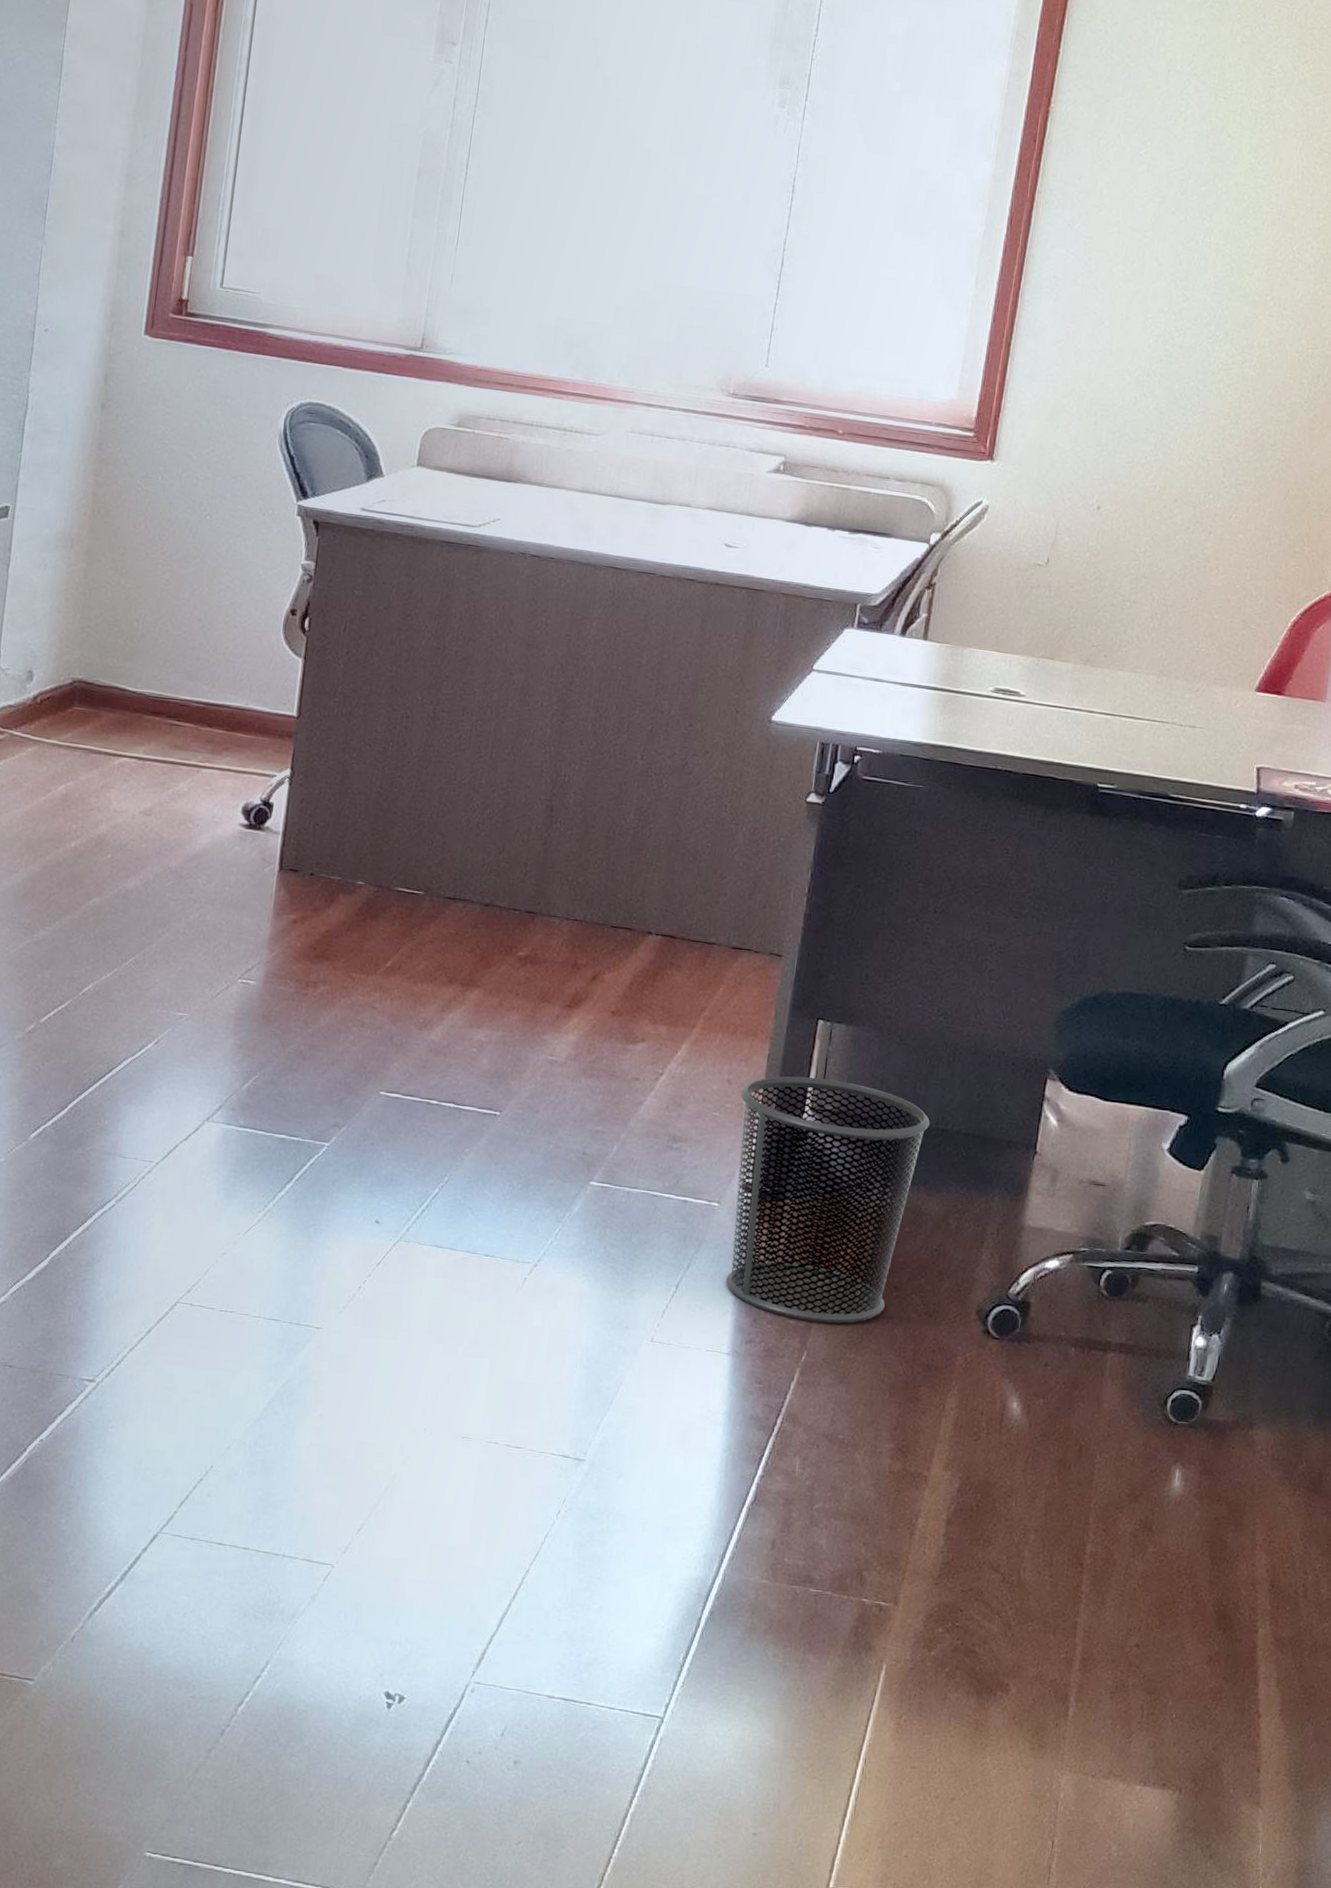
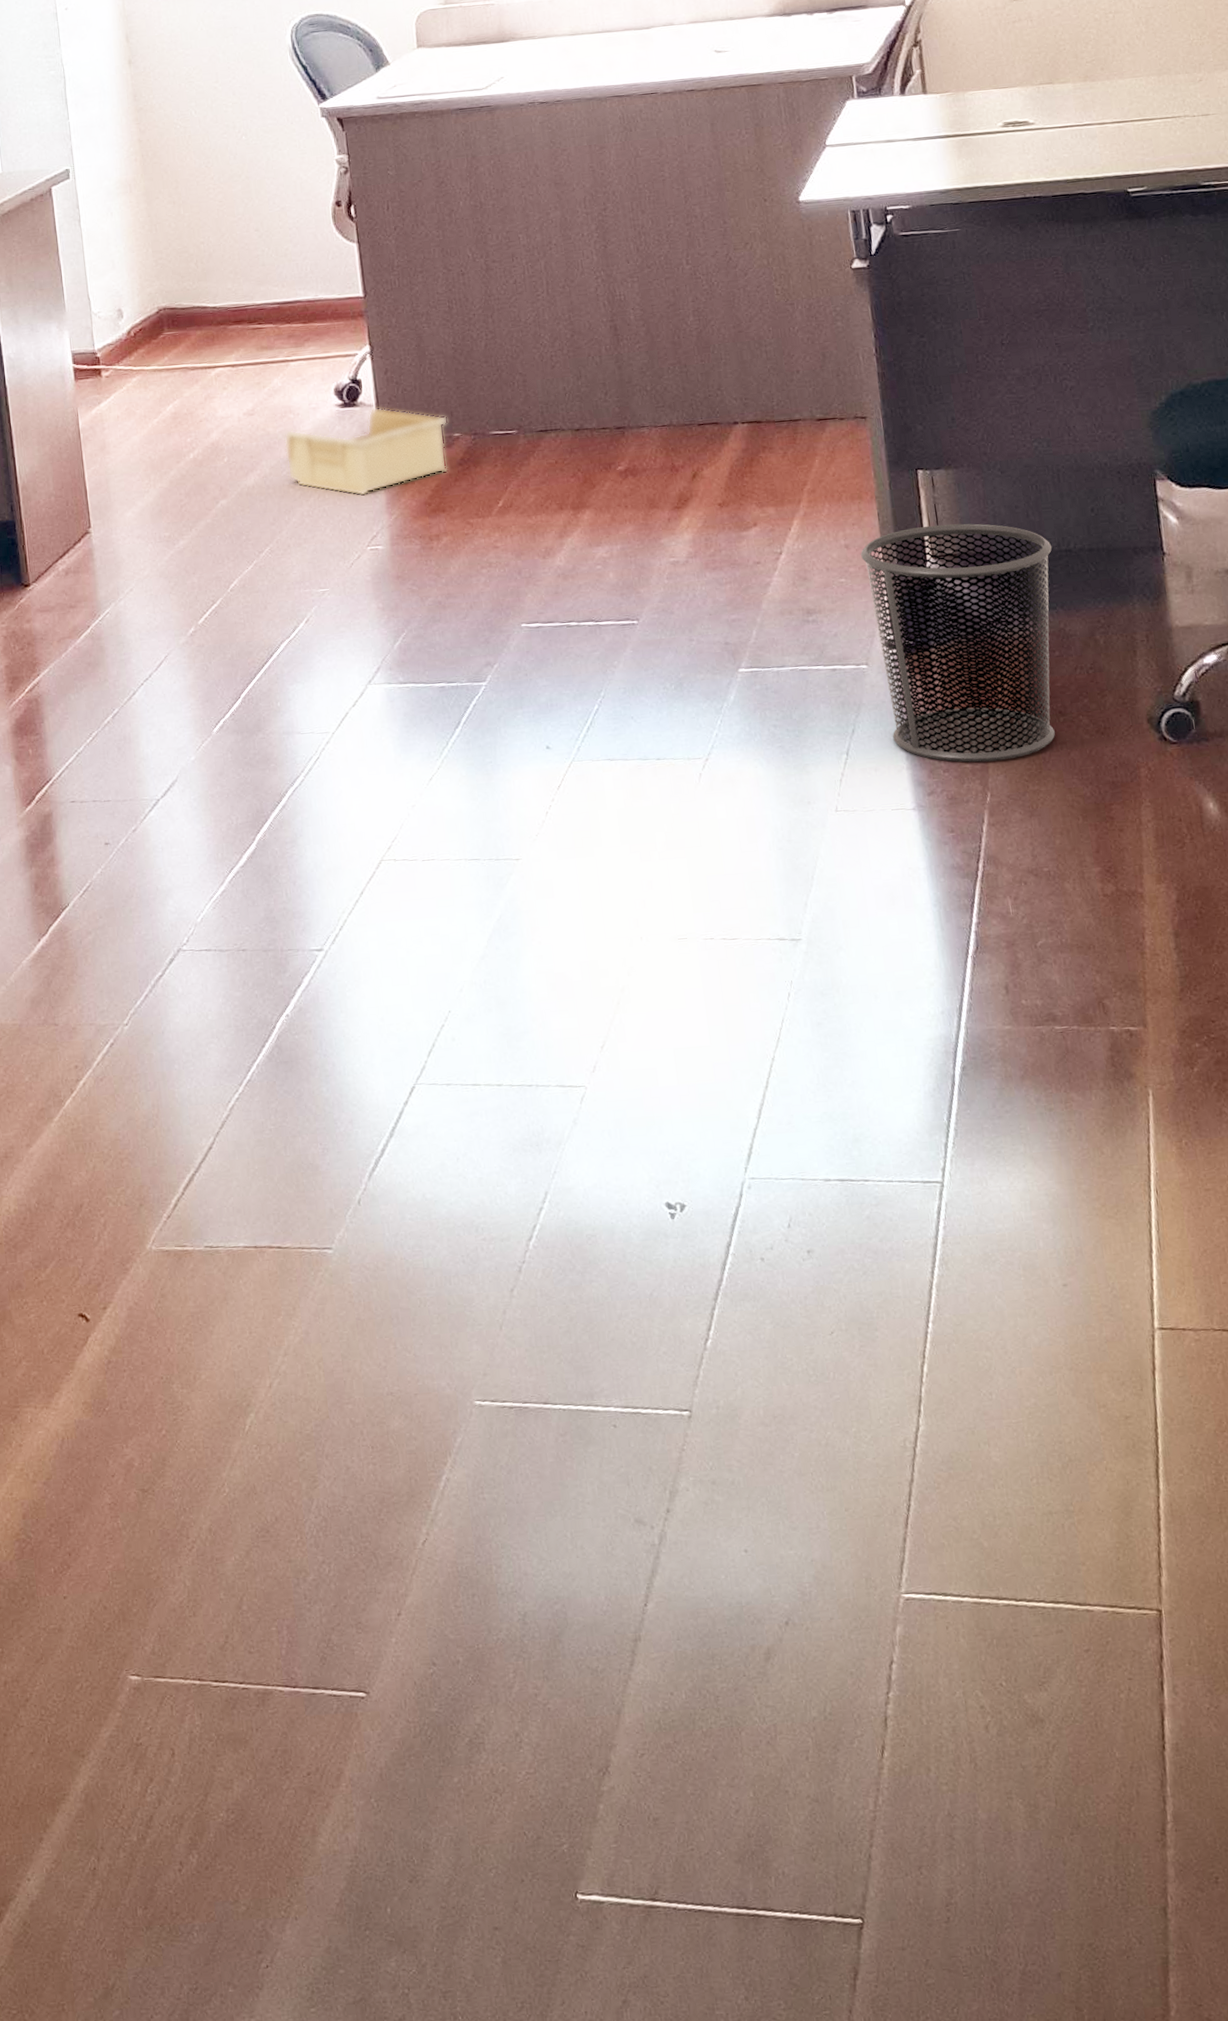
storage bin: none [172,835,355,926] -> present [284,407,448,497]

